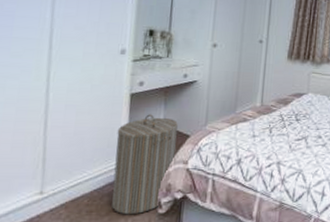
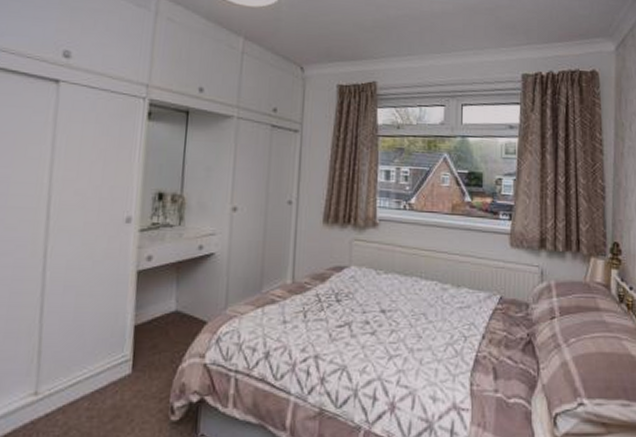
laundry hamper: present [111,114,178,215] -> none [115,295,192,423]

